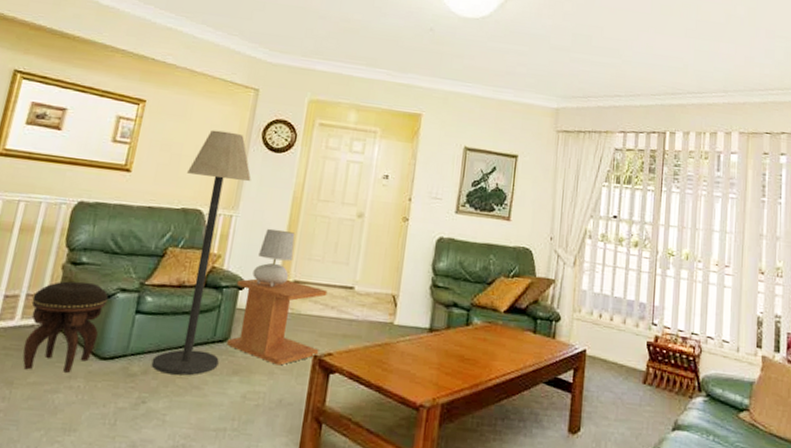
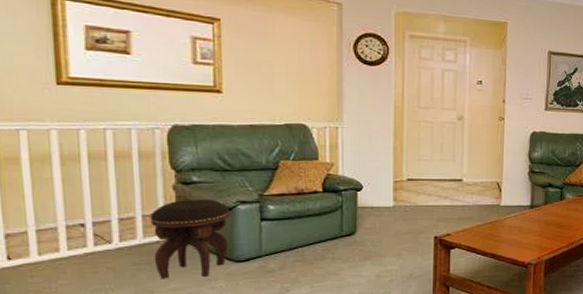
floor lamp: present [151,130,251,376] -> none [283,46,350,266]
side table: present [226,278,328,366] -> none [354,179,439,248]
table lamp: present [252,228,296,288] -> none [368,136,404,187]

